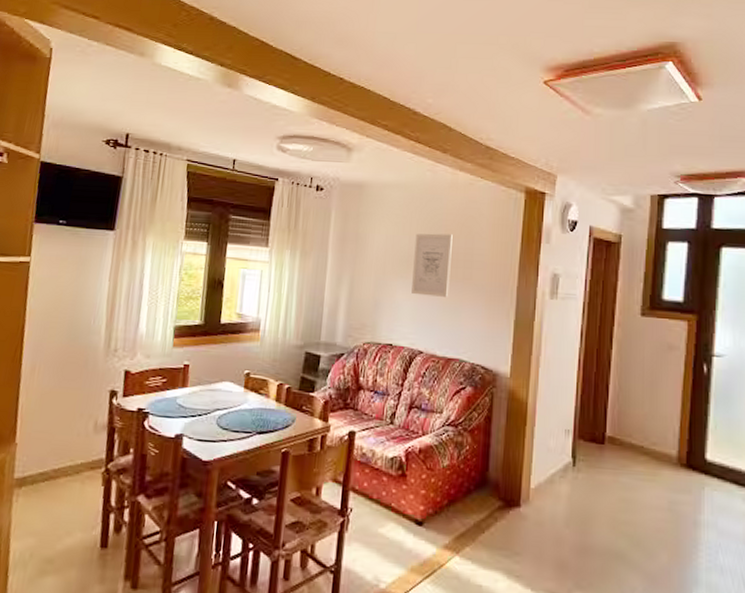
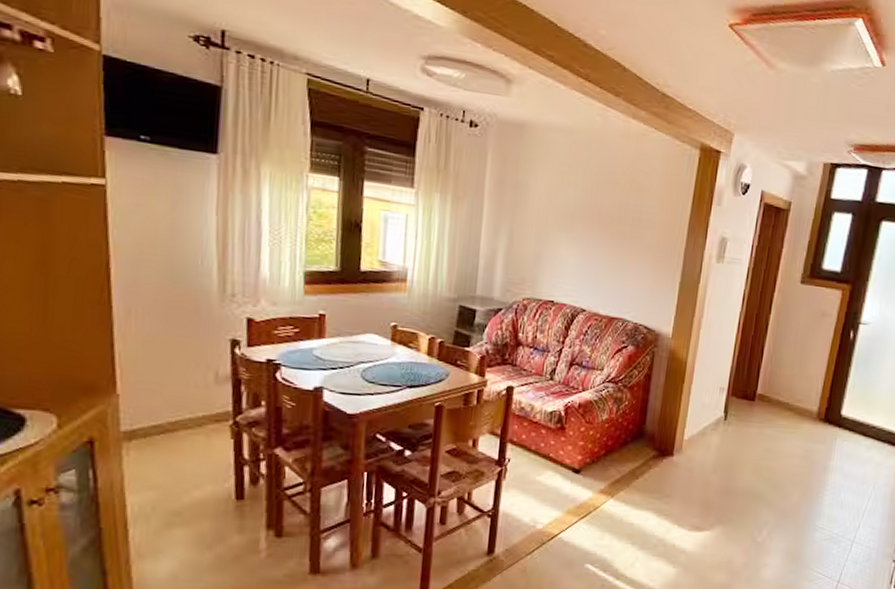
wall art: present [411,233,453,297] -> none [576,185,622,255]

